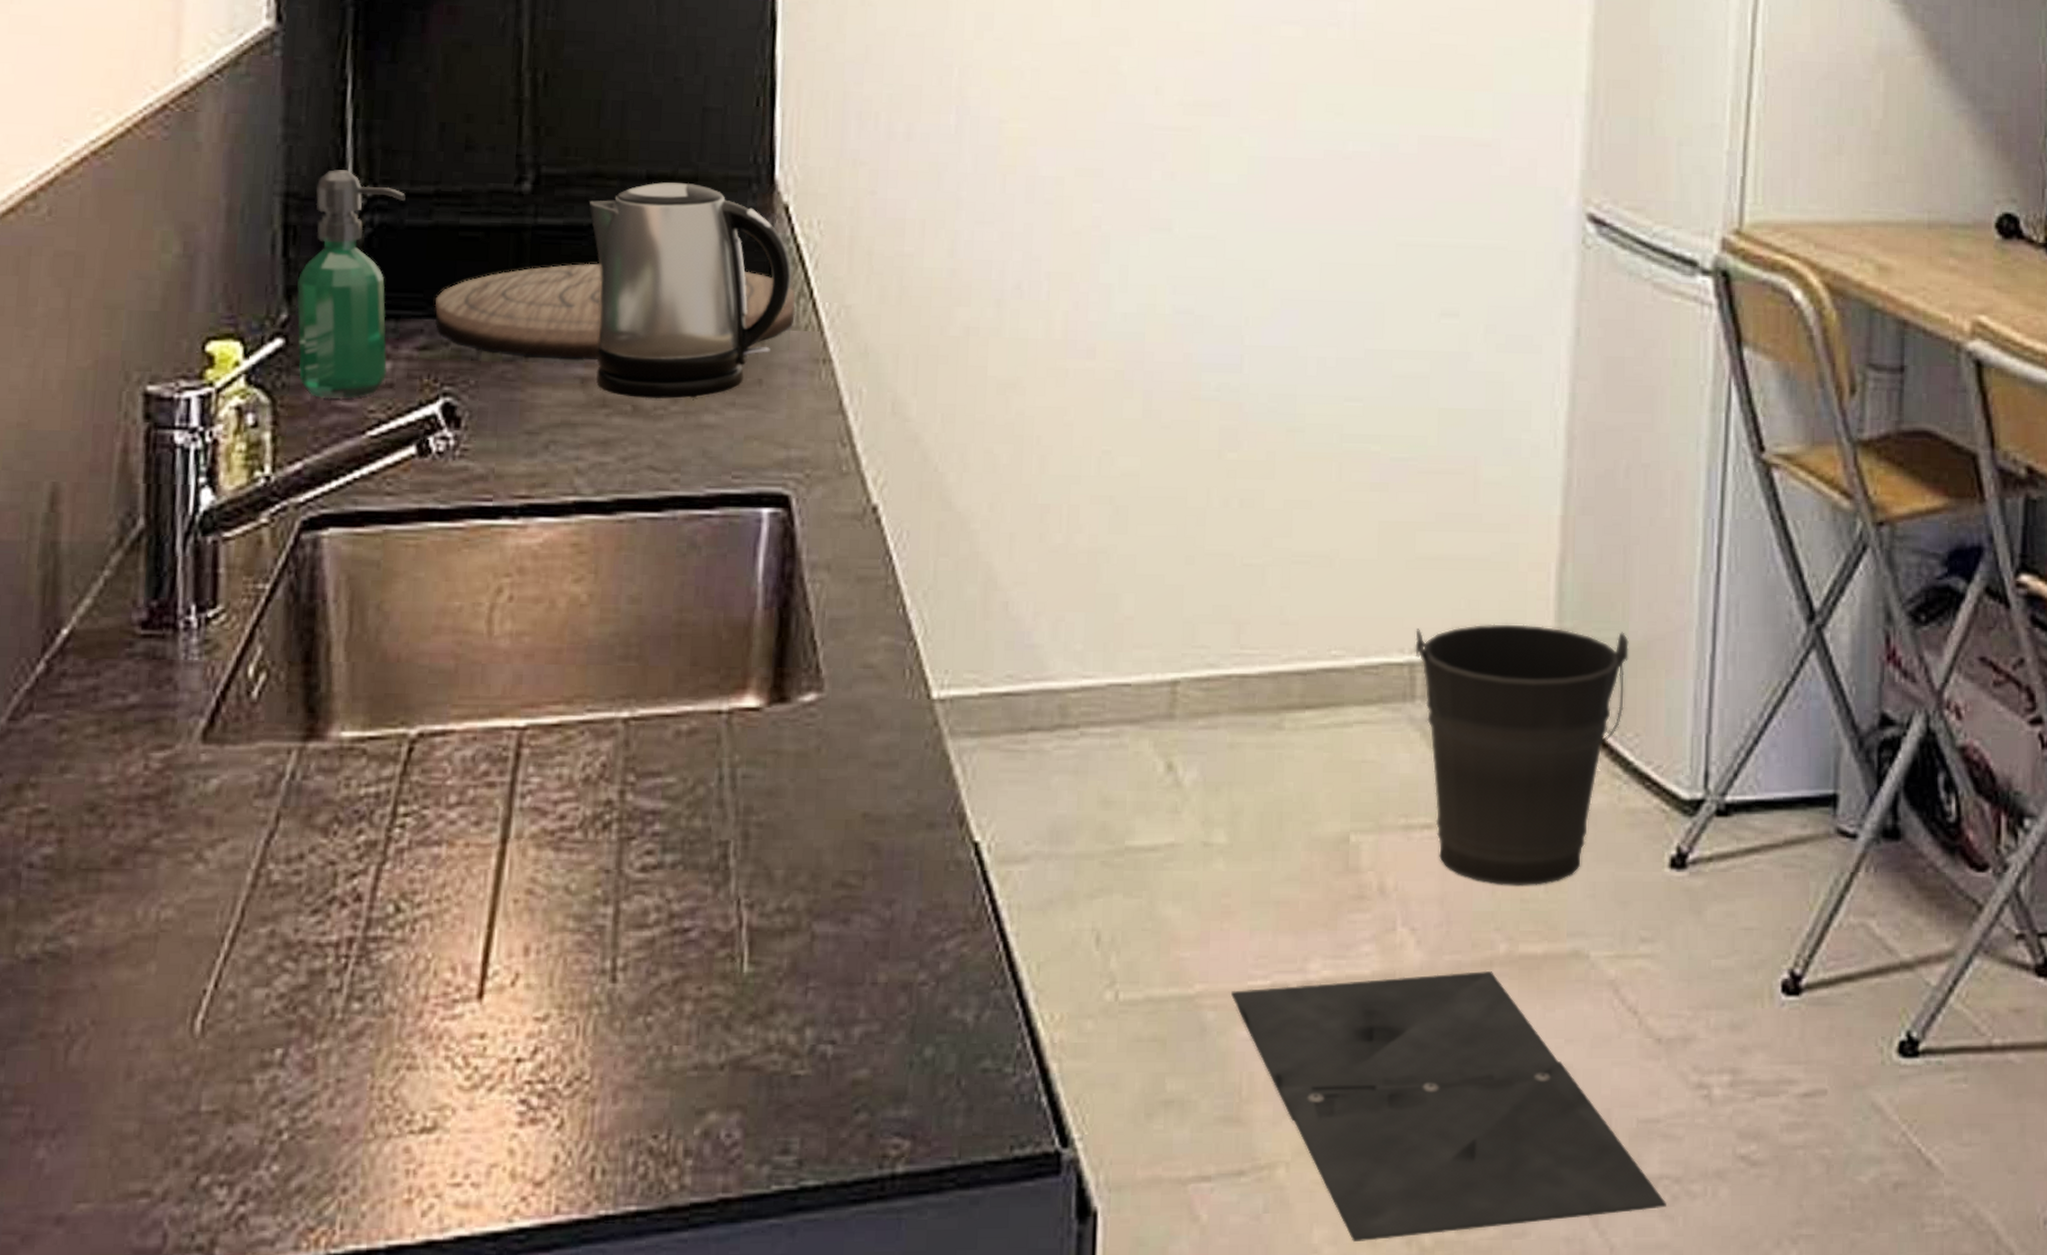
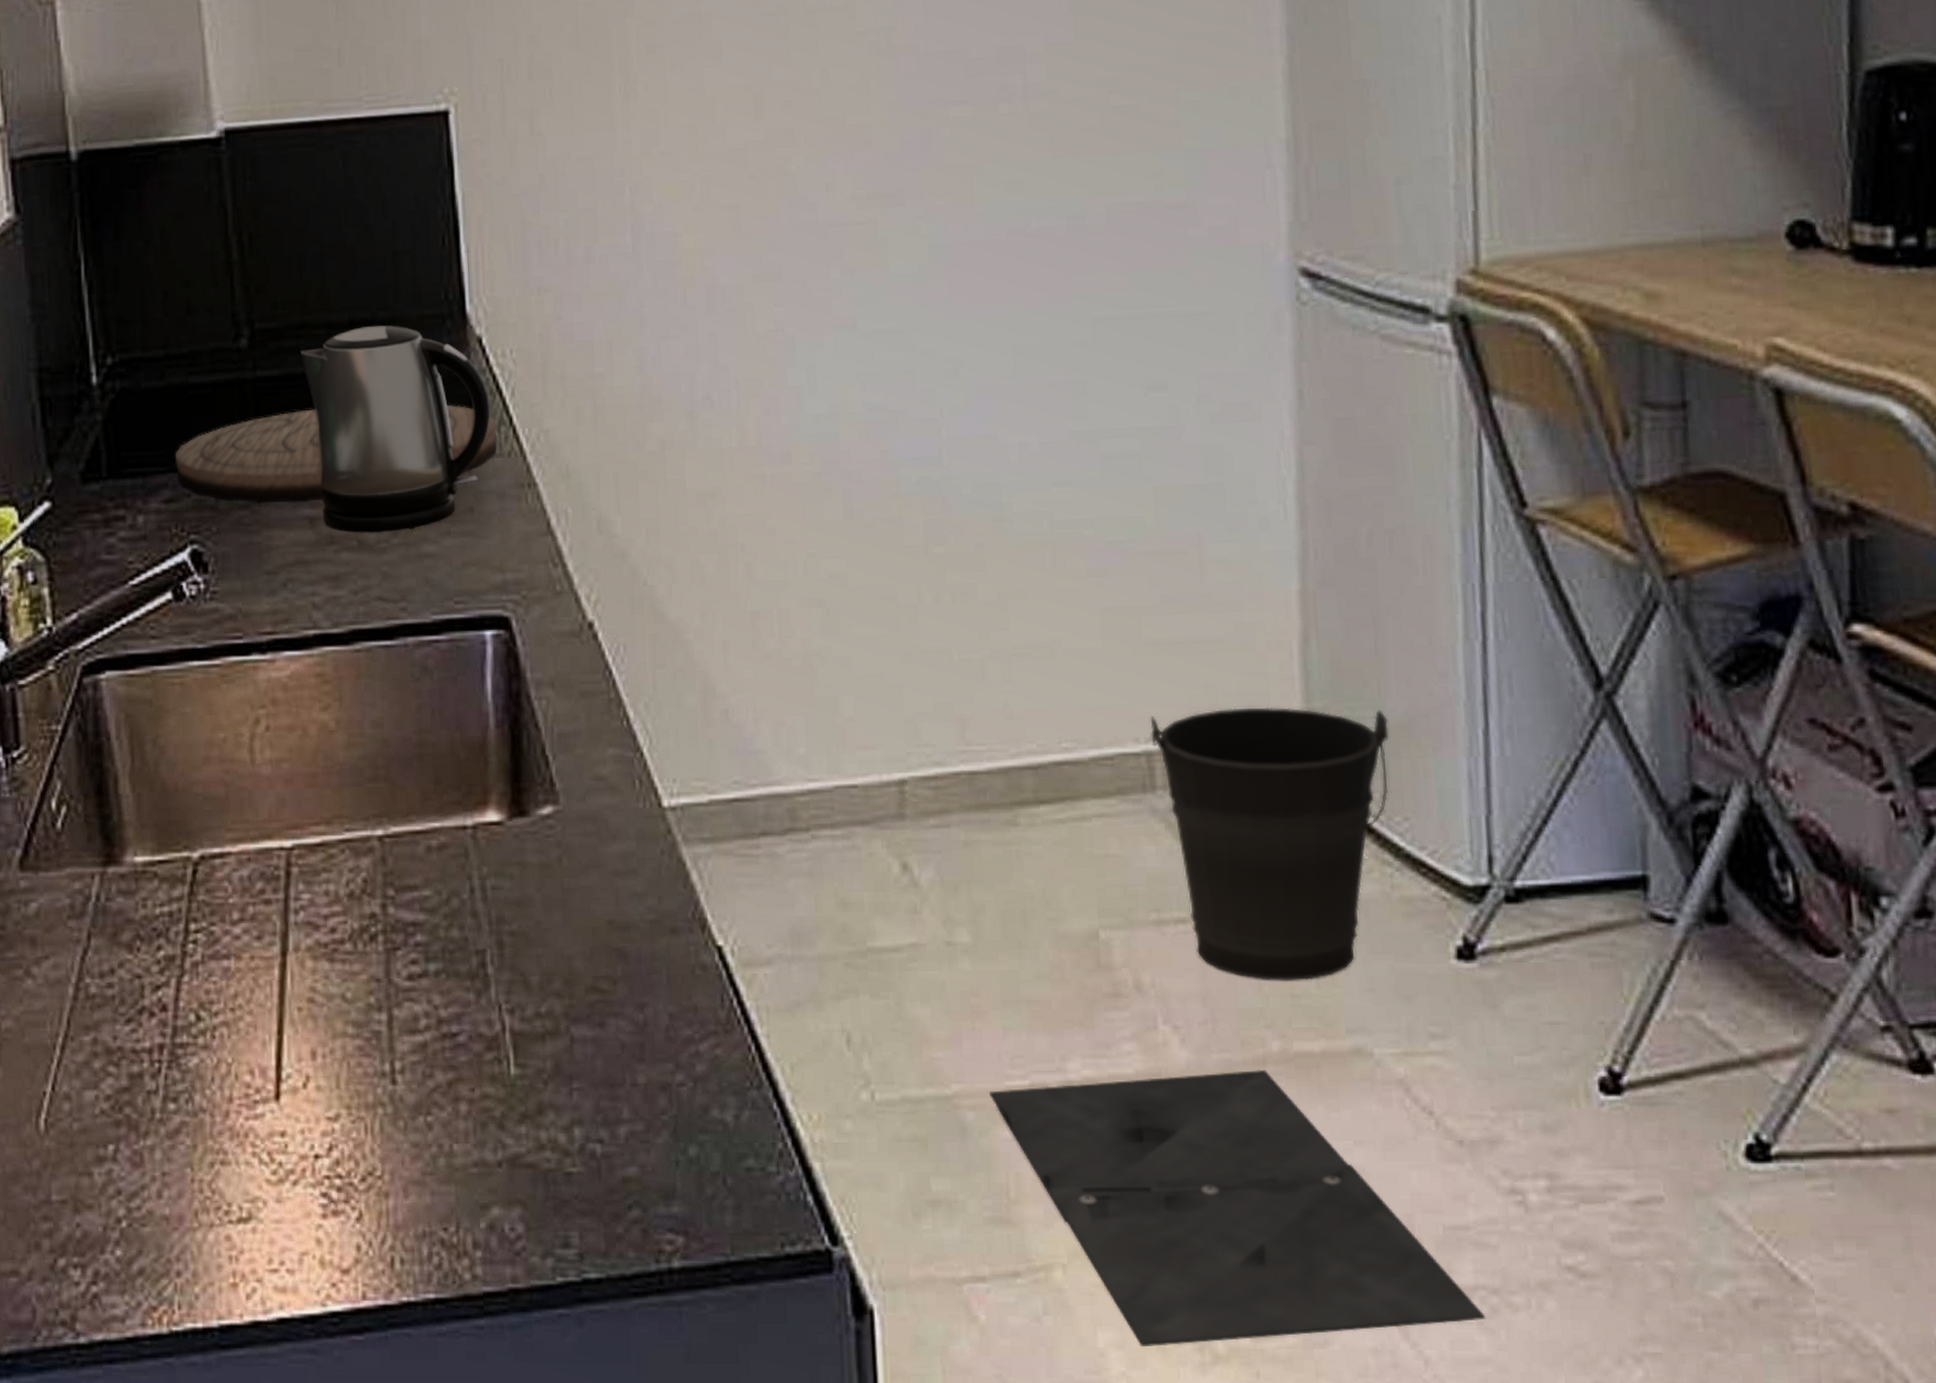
soap dispenser: present [297,169,406,399] -> none [57,342,140,554]

